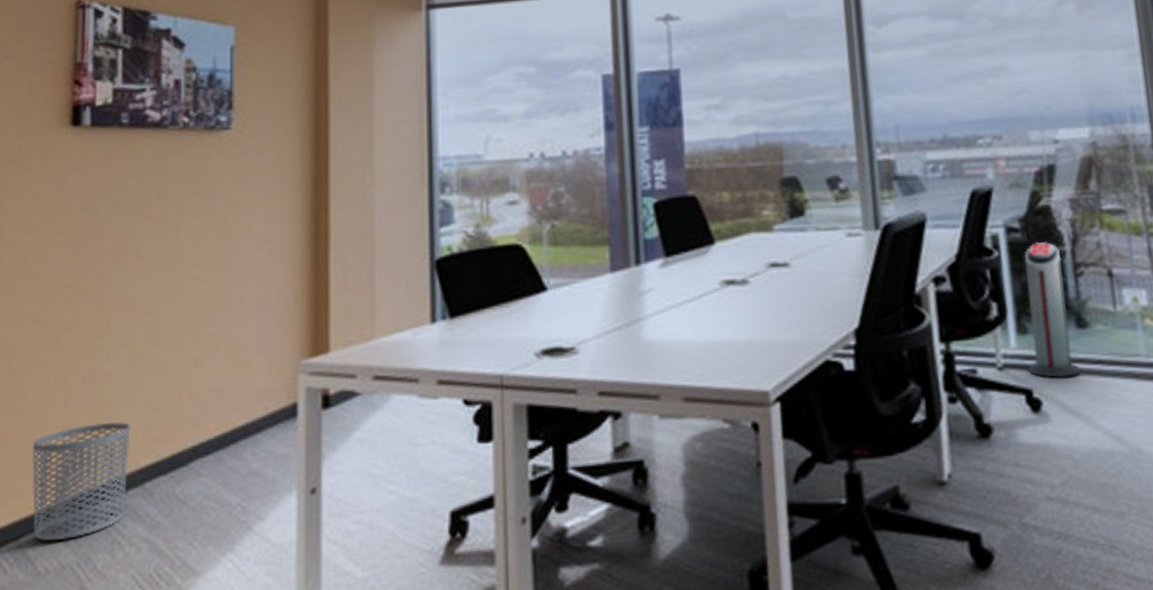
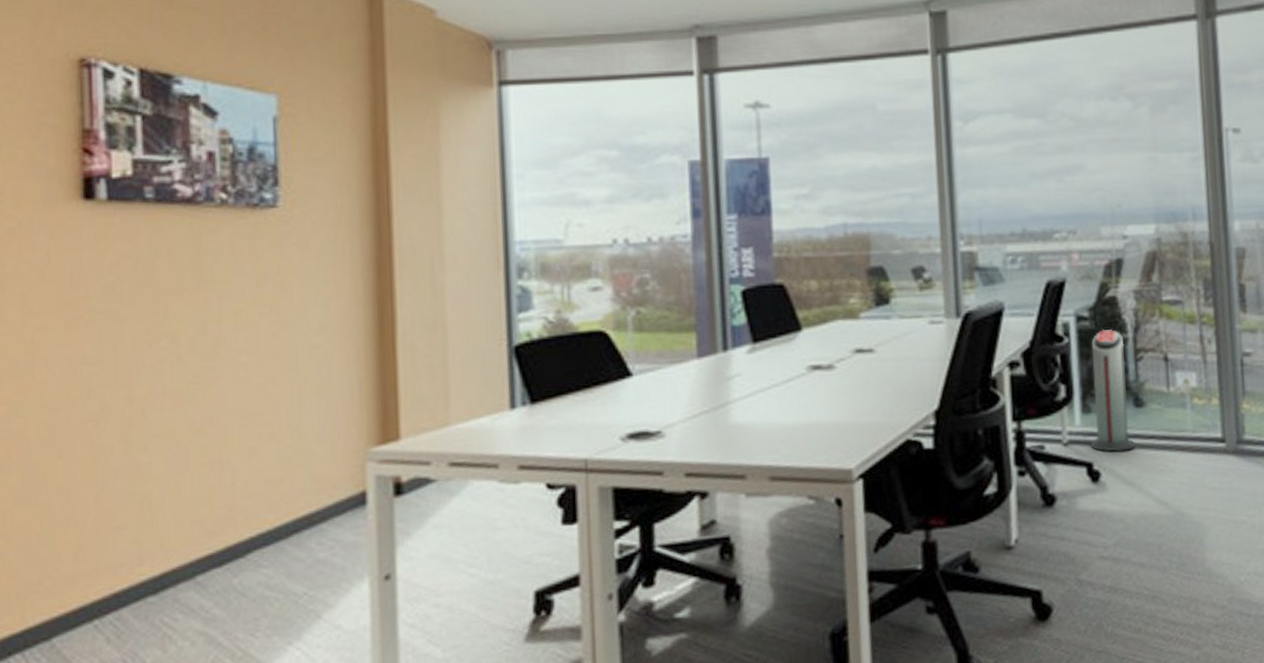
waste bin: present [31,422,130,541] -> none [60,515,176,639]

